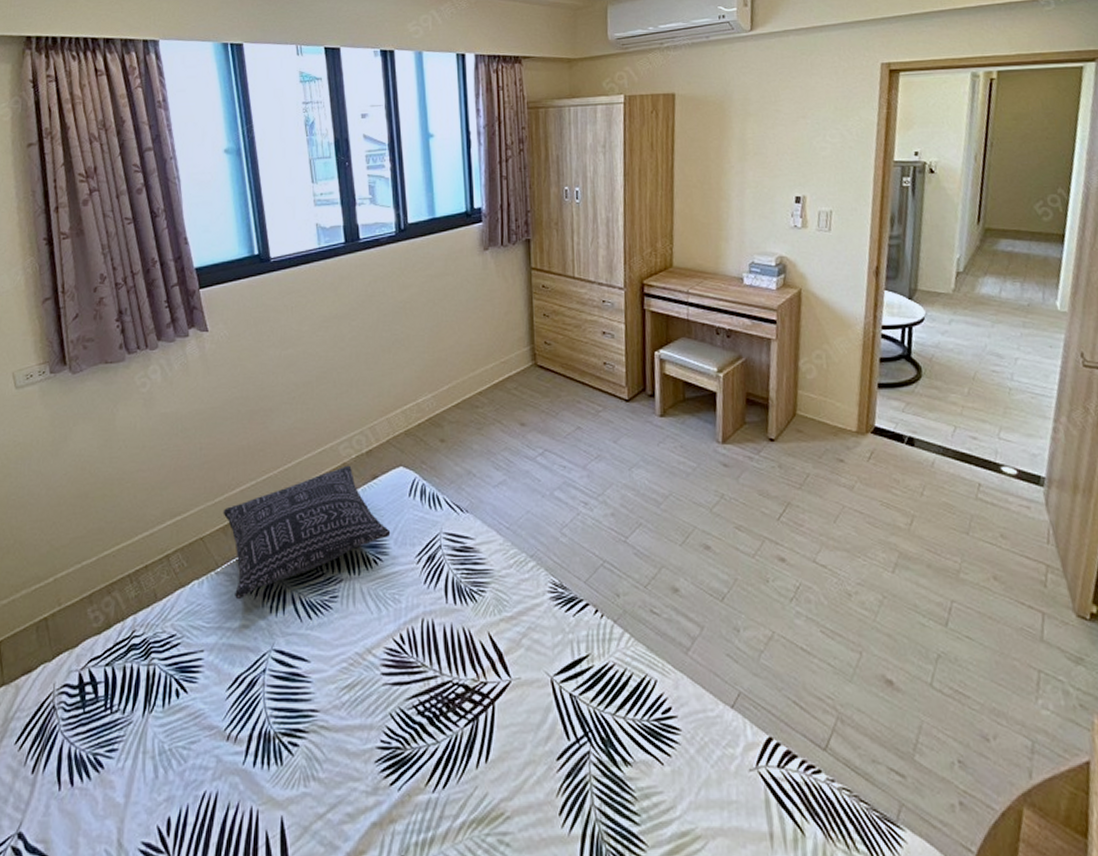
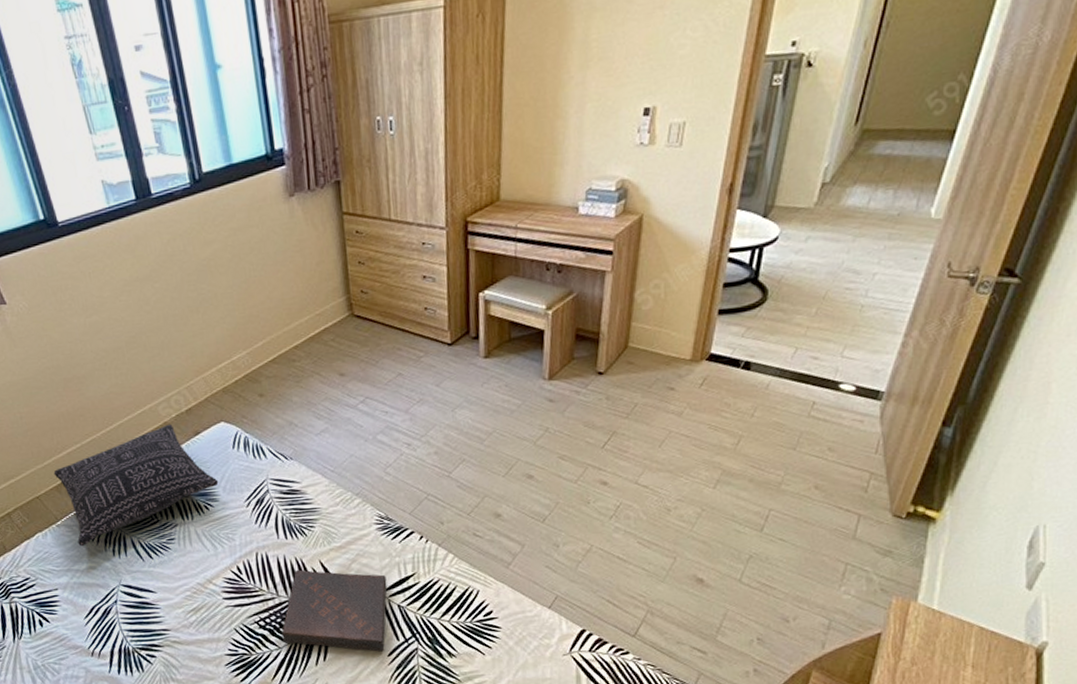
book: none [442,642,559,754] -> present [282,569,388,652]

